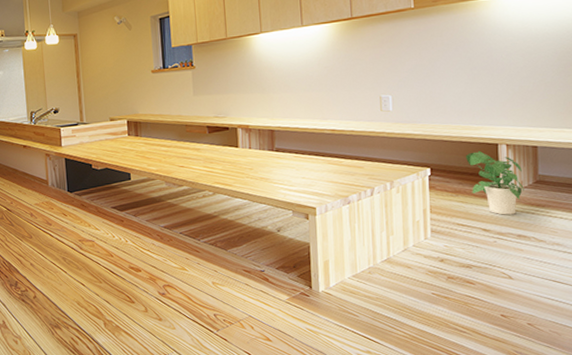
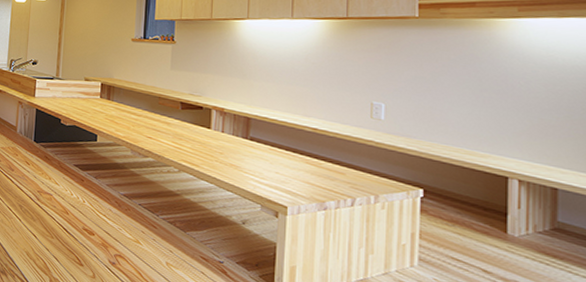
potted plant: present [466,150,524,215] -> none [468,180,538,261]

